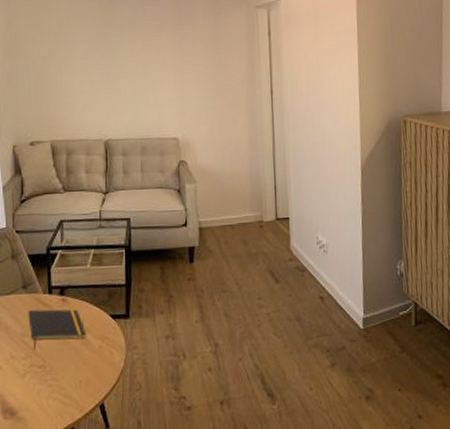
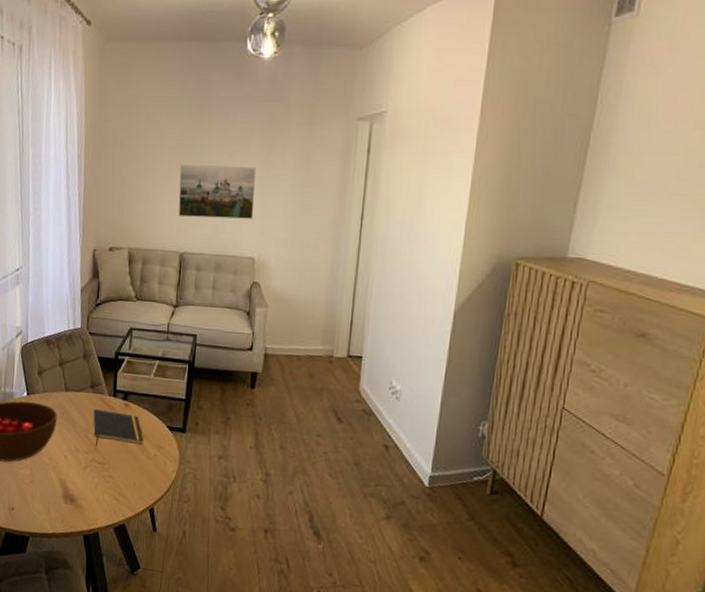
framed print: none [95,54,173,105] -> present [178,165,256,219]

